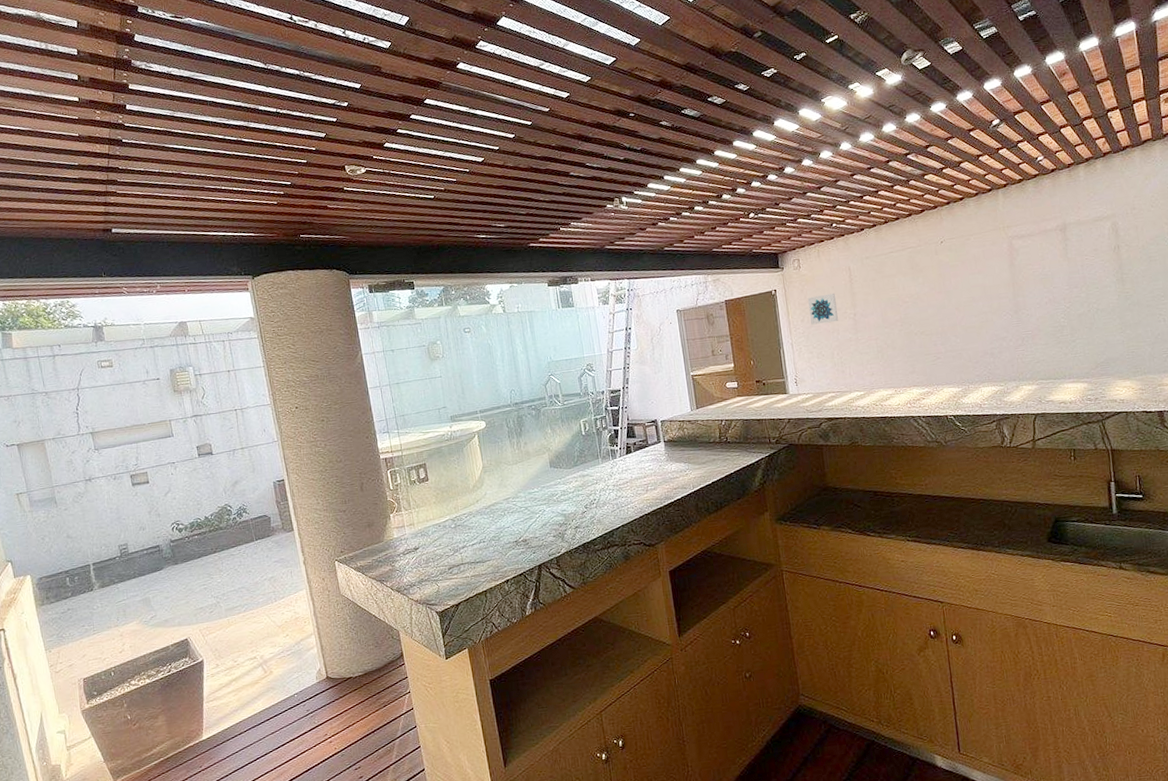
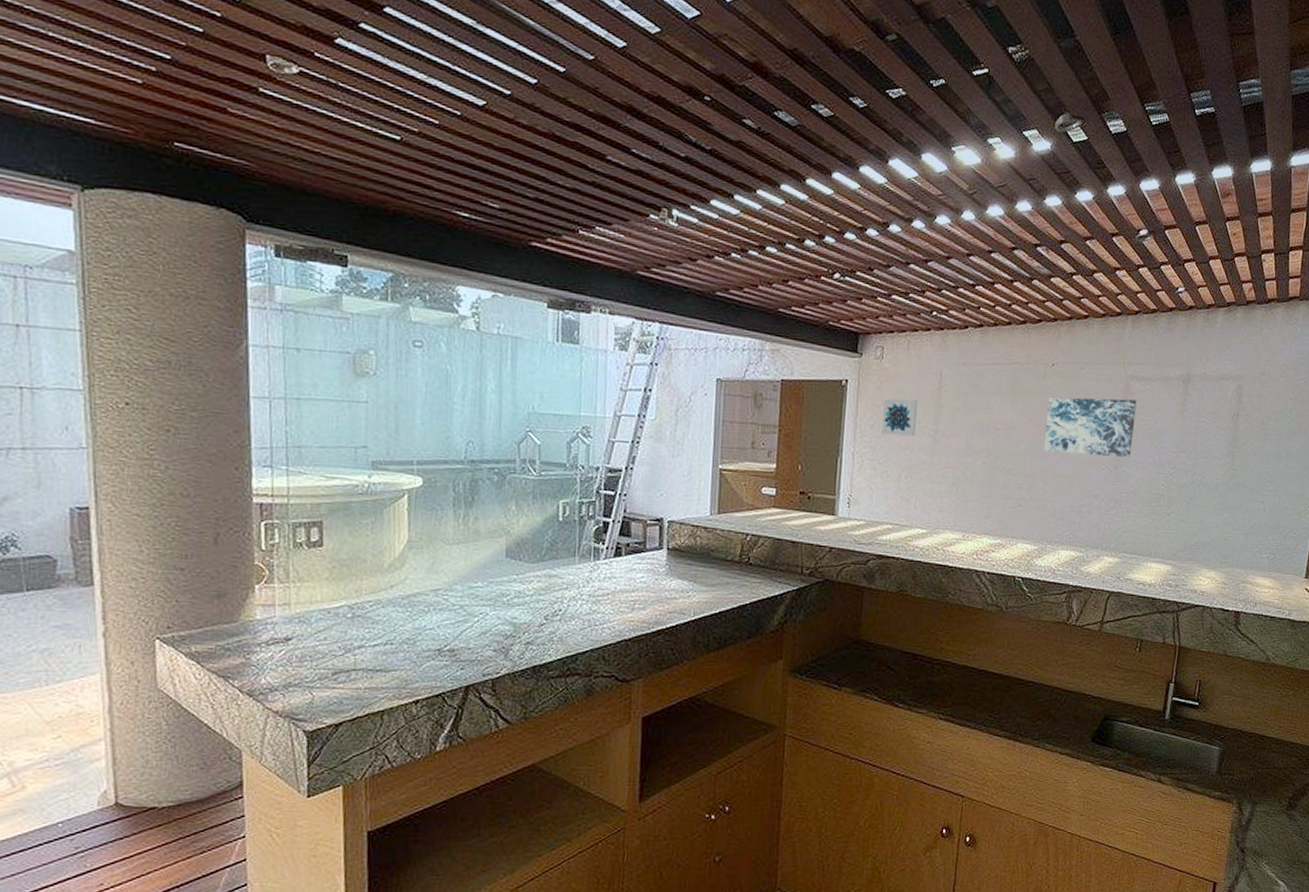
wall art: none [944,254,1027,312] -> present [1043,397,1137,457]

